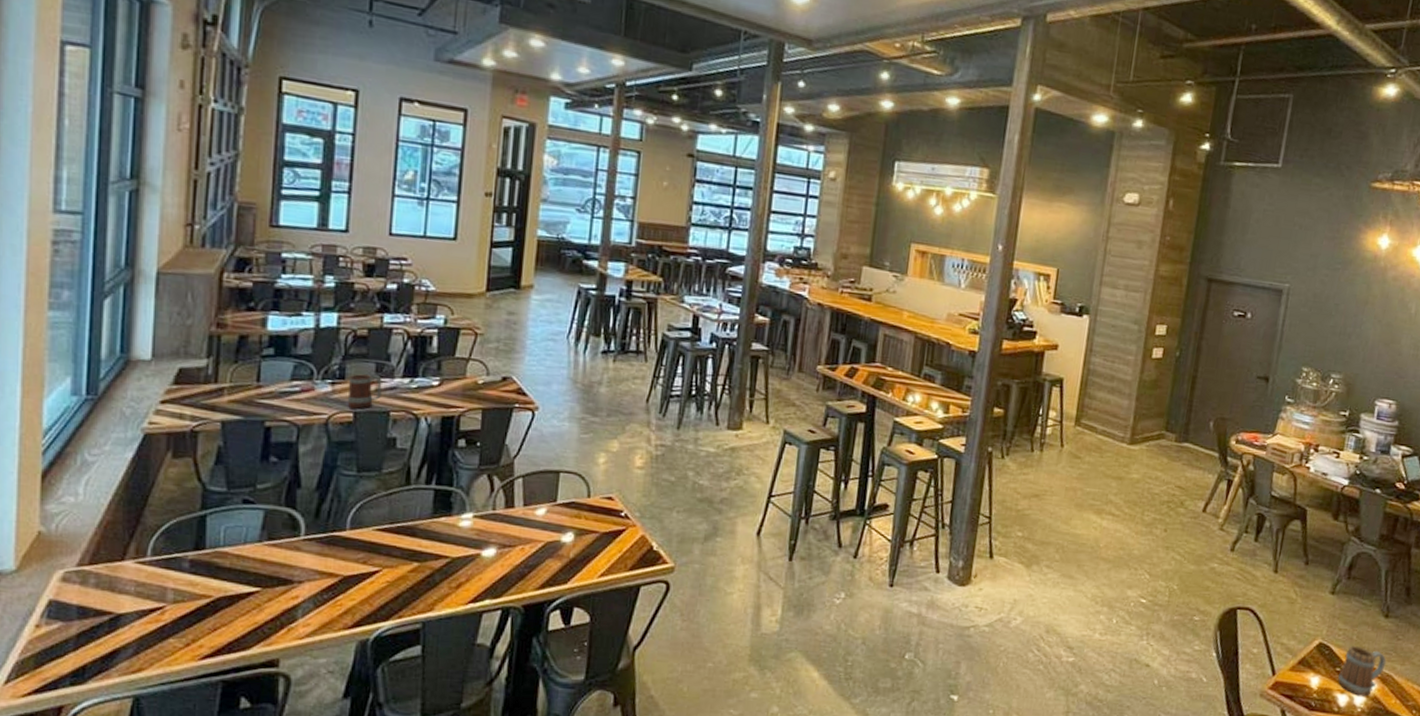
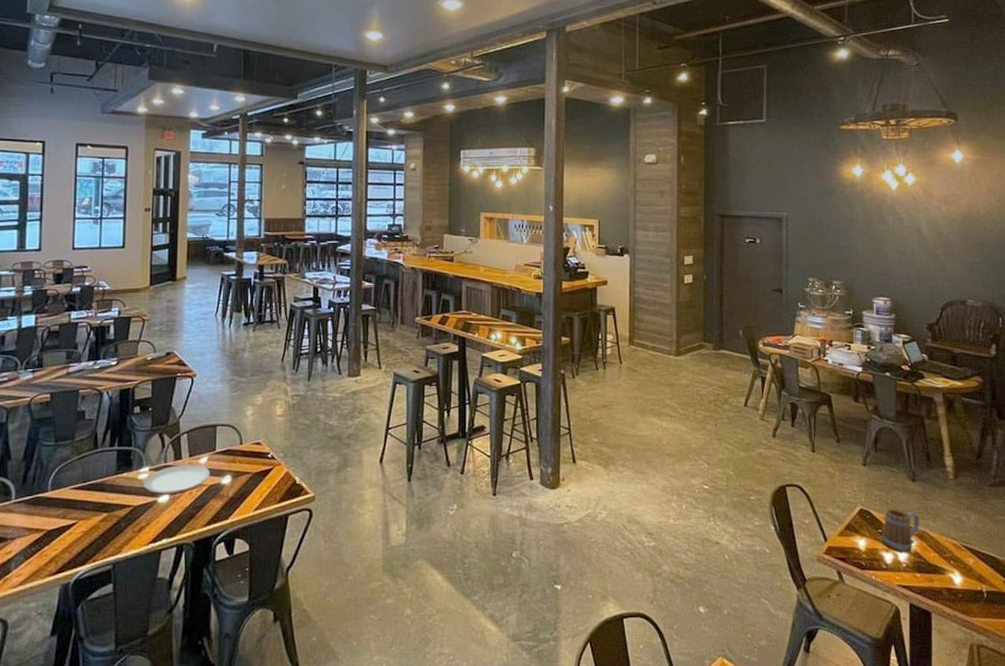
beer mug: present [347,374,382,411] -> none [45,362,72,391]
plate: none [465,514,548,548] -> present [143,464,210,495]

